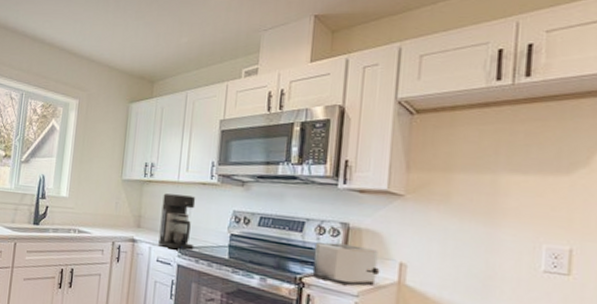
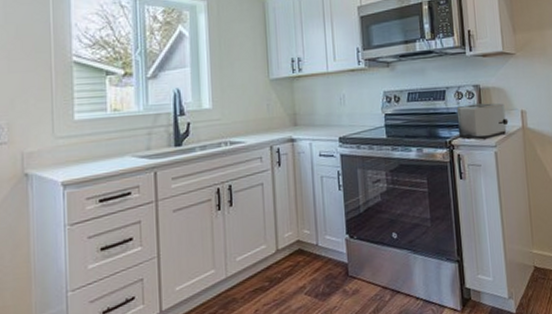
coffee maker: present [158,193,196,251] -> none [315,84,354,141]

